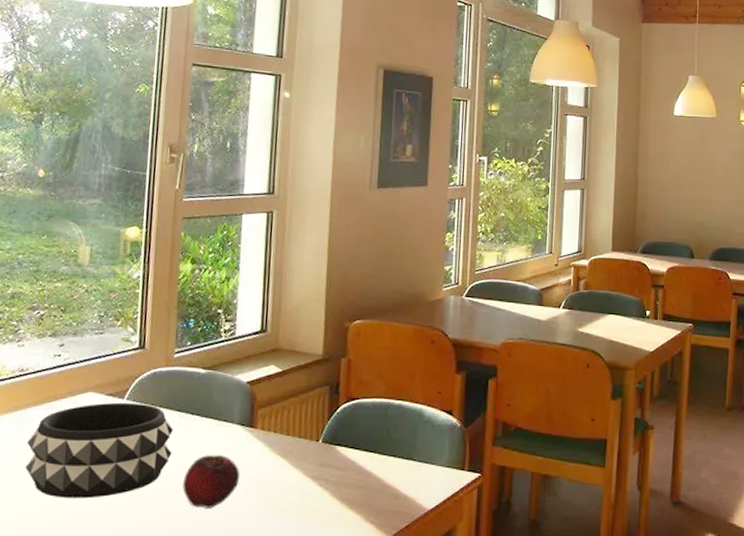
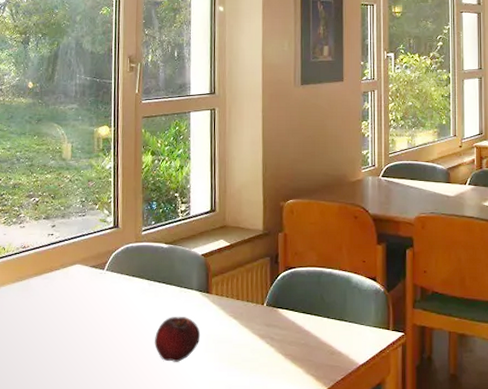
decorative bowl: present [25,402,173,498] -> none [31,273,145,353]

